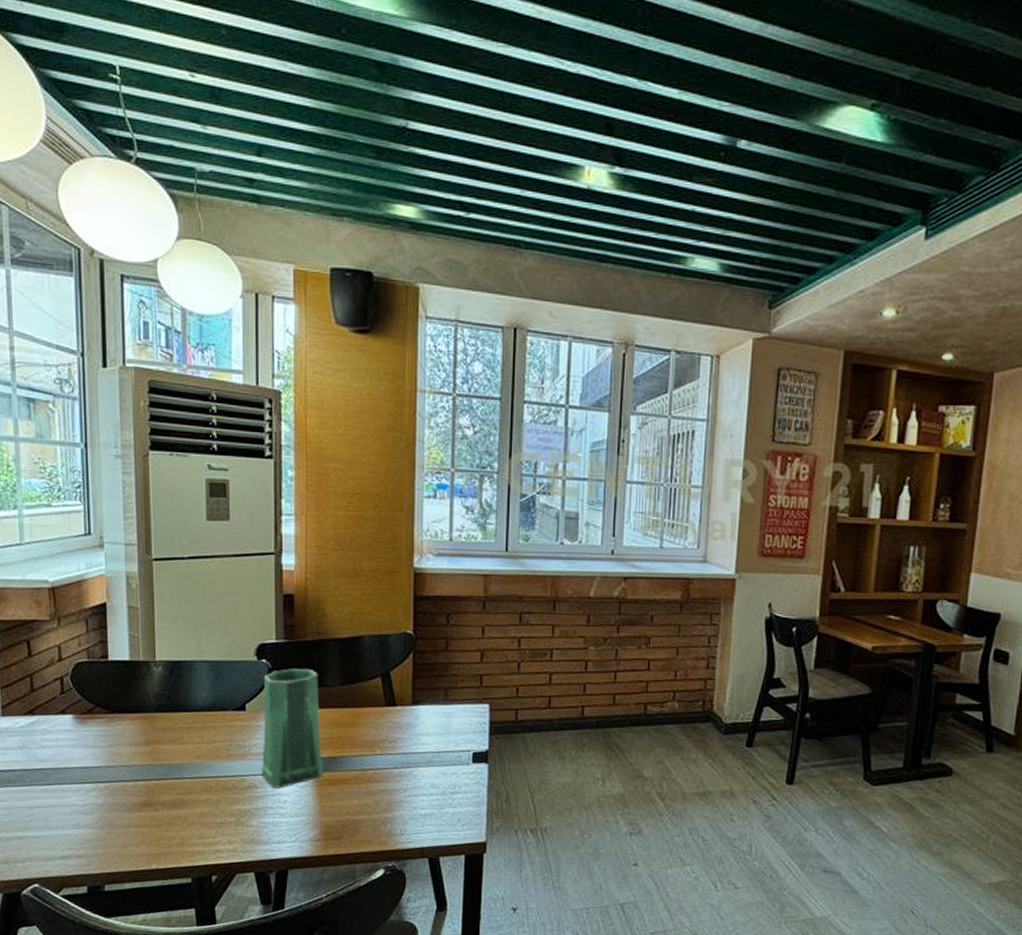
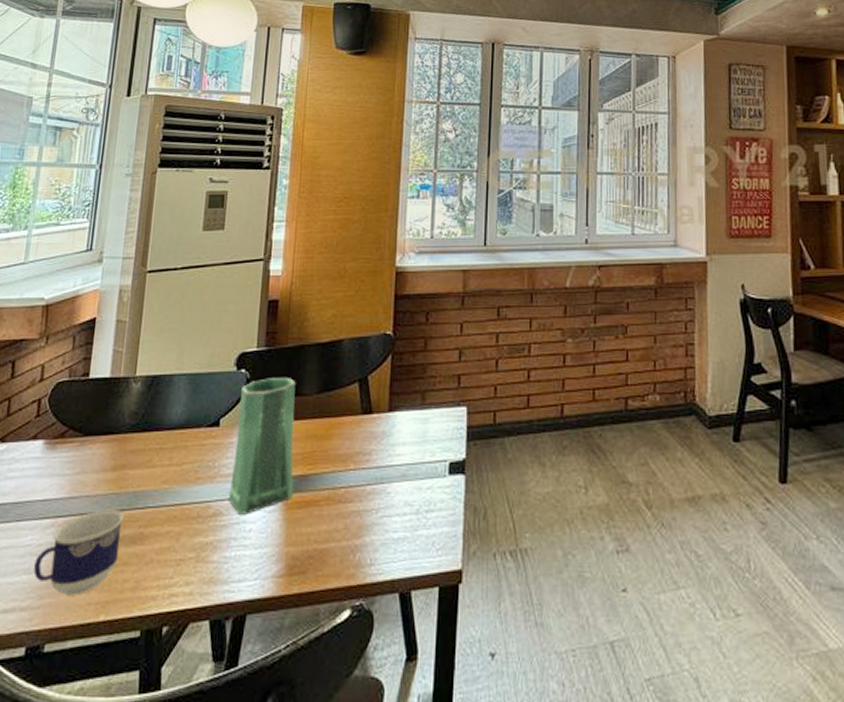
cup: none [83,778,163,848] -> present [33,509,124,595]

